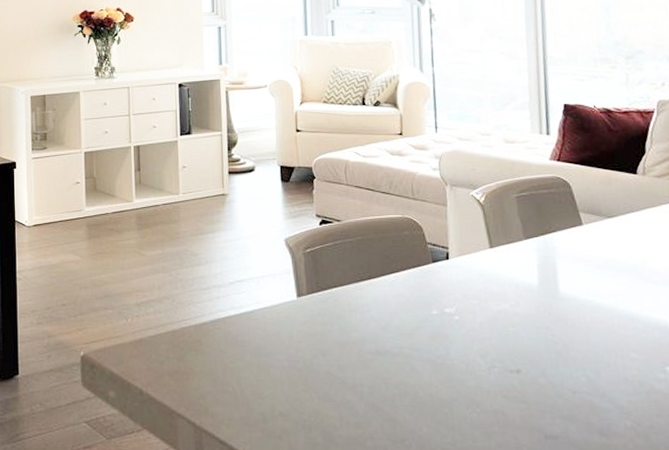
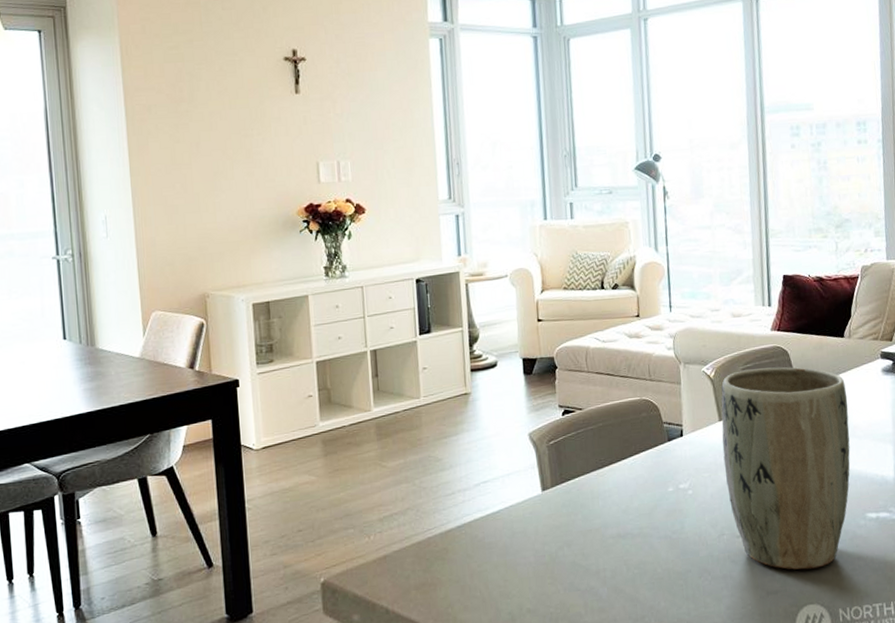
plant pot: none [492,198,646,419] -> present [721,367,850,570]

